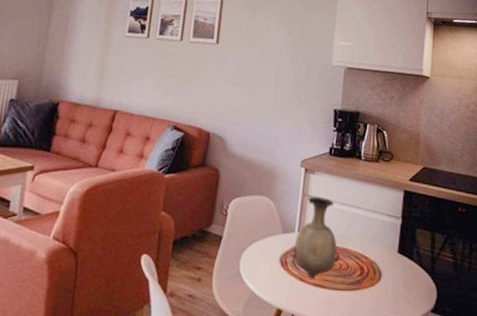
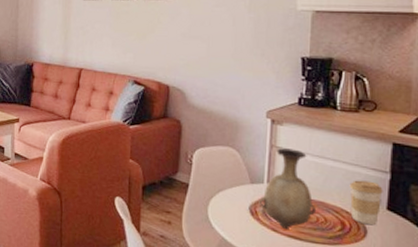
coffee cup: none [368,226,396,269] -> present [349,180,383,226]

